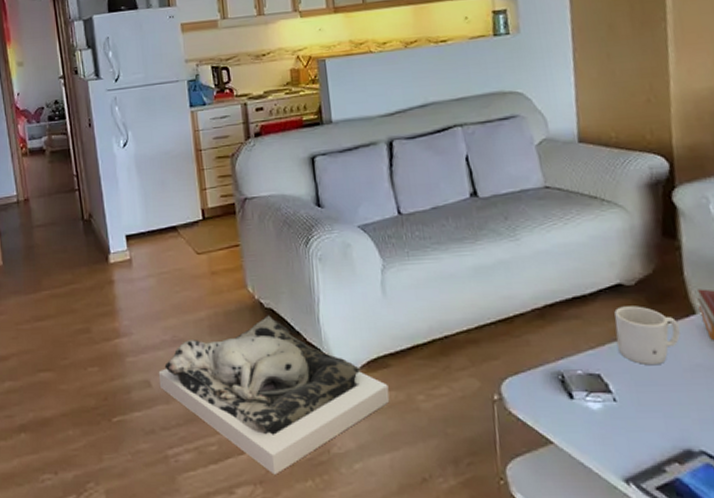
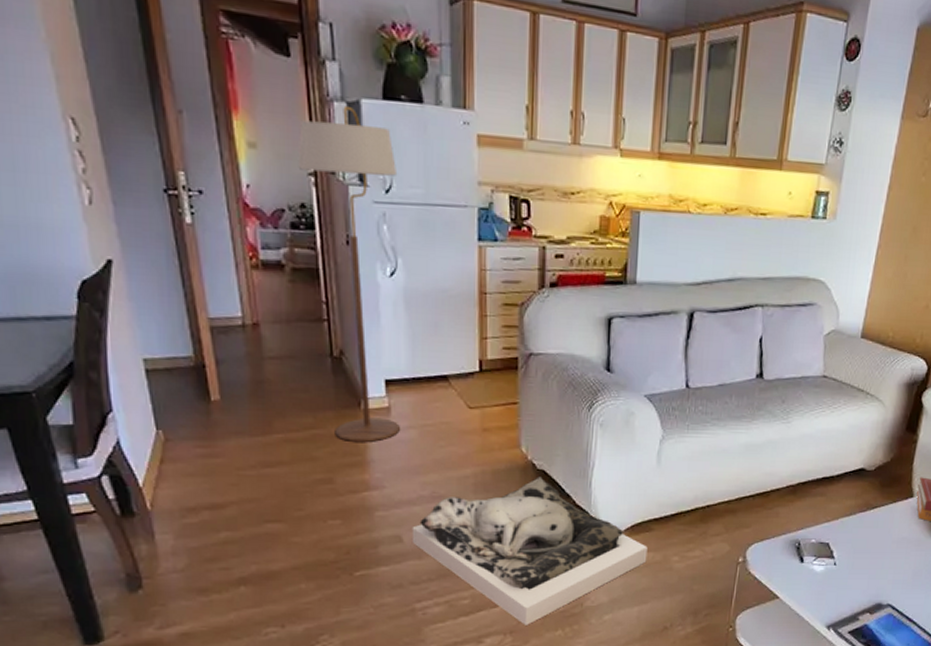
floor lamp: none [51,22,141,294] -> present [298,105,400,443]
mug: present [614,306,681,366] -> none [847,488,898,537]

